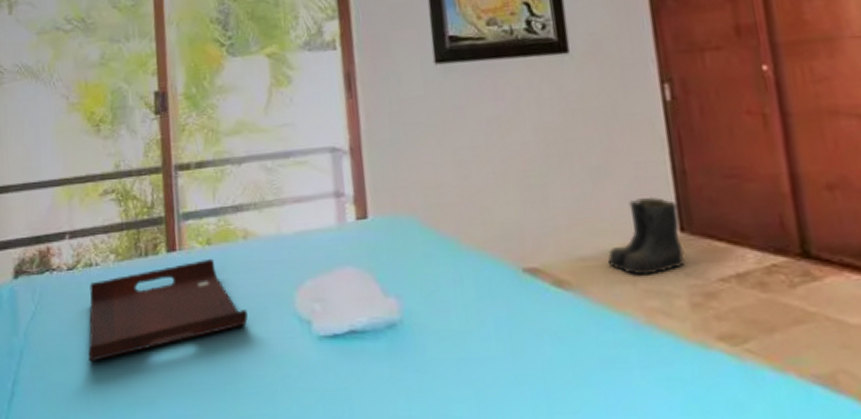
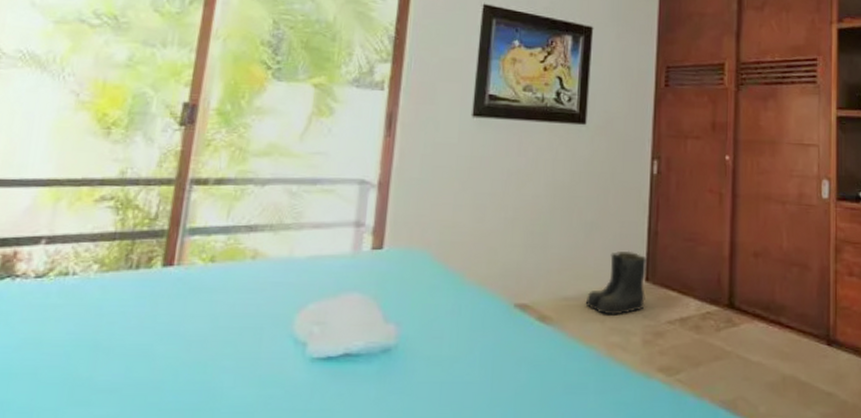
serving tray: present [88,258,248,361] -> none [40,276,241,378]

